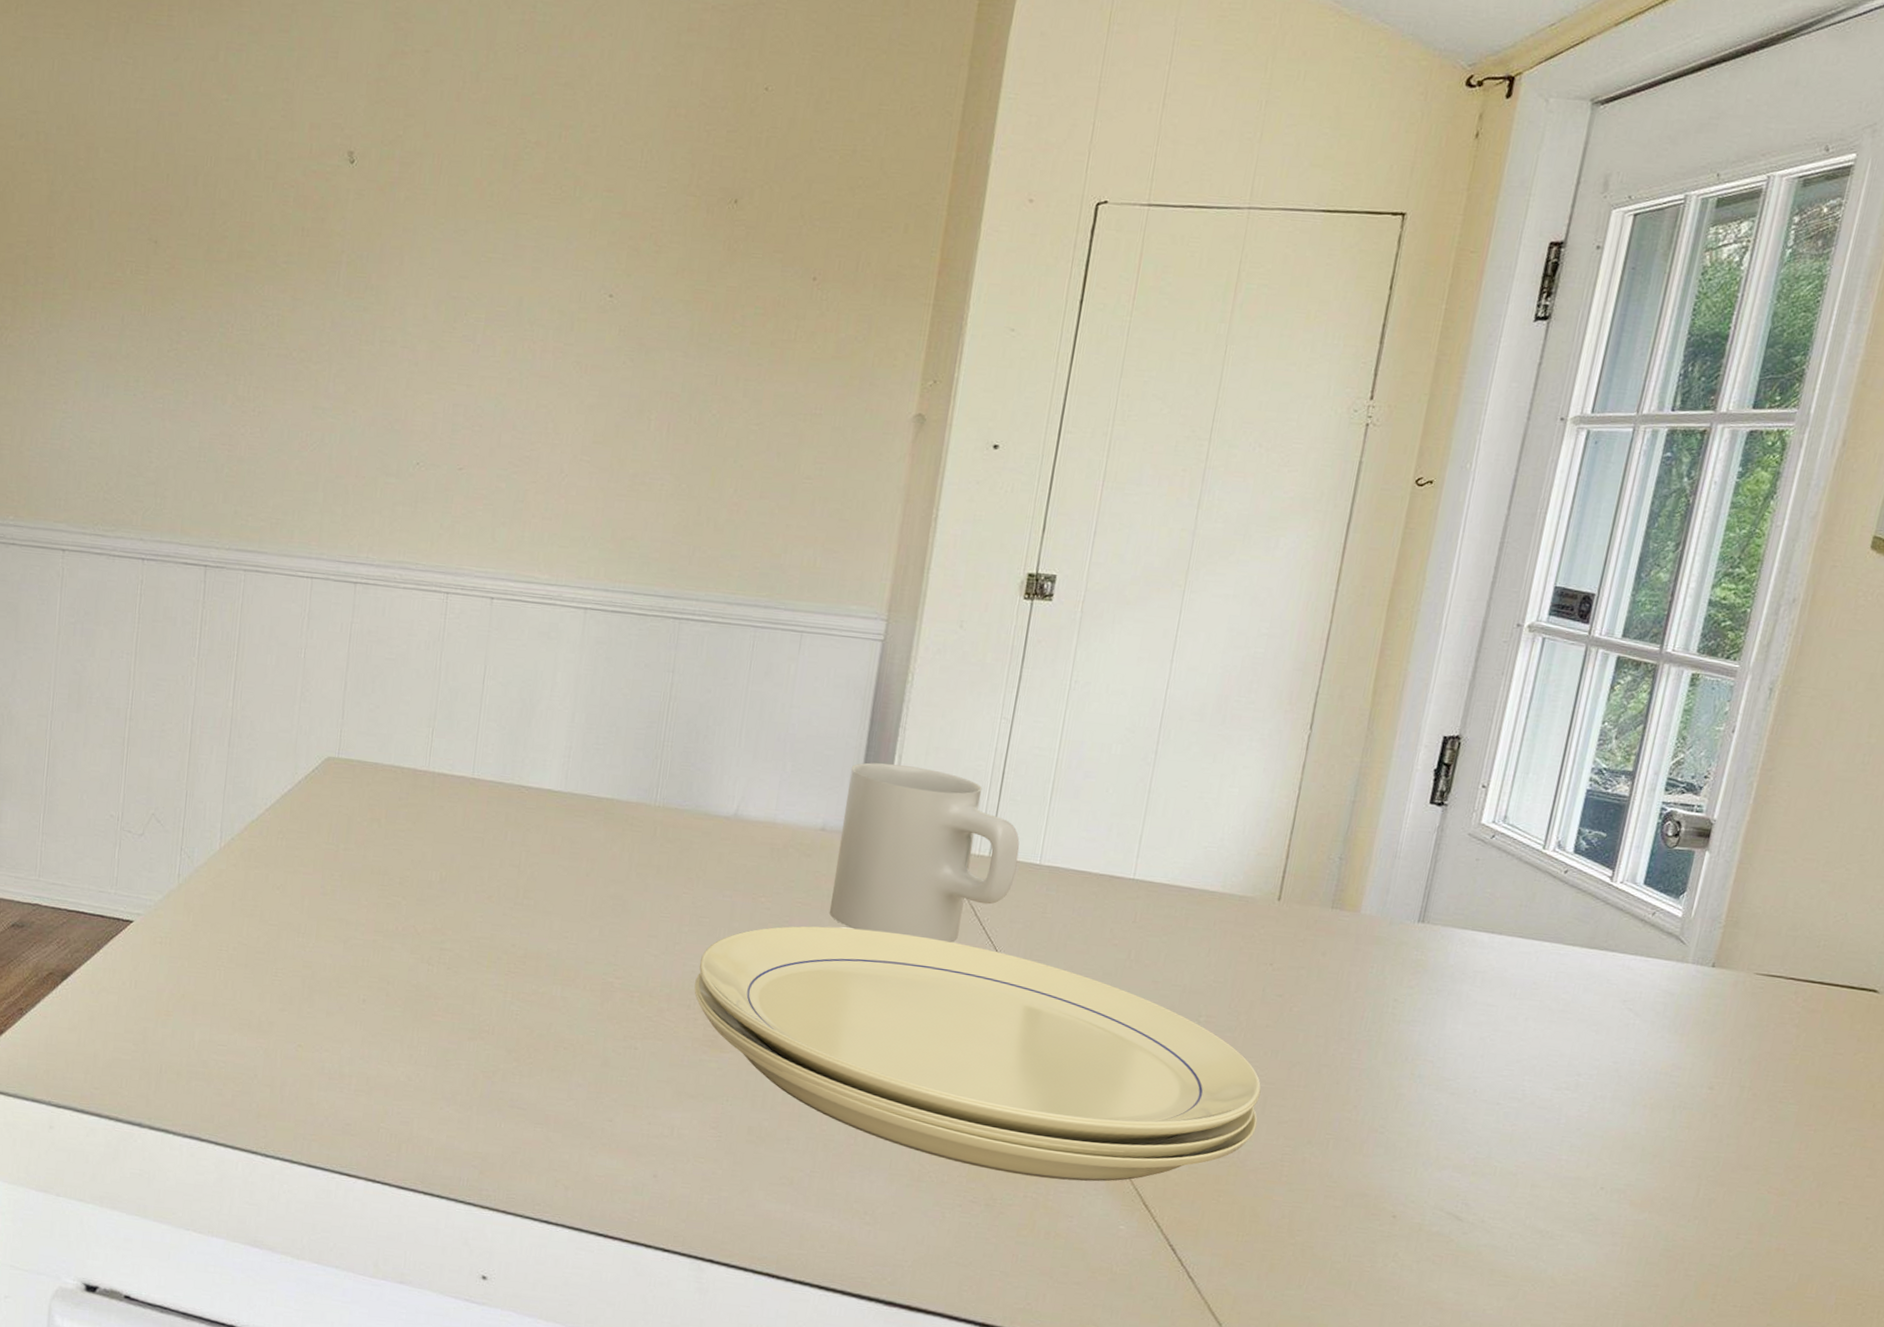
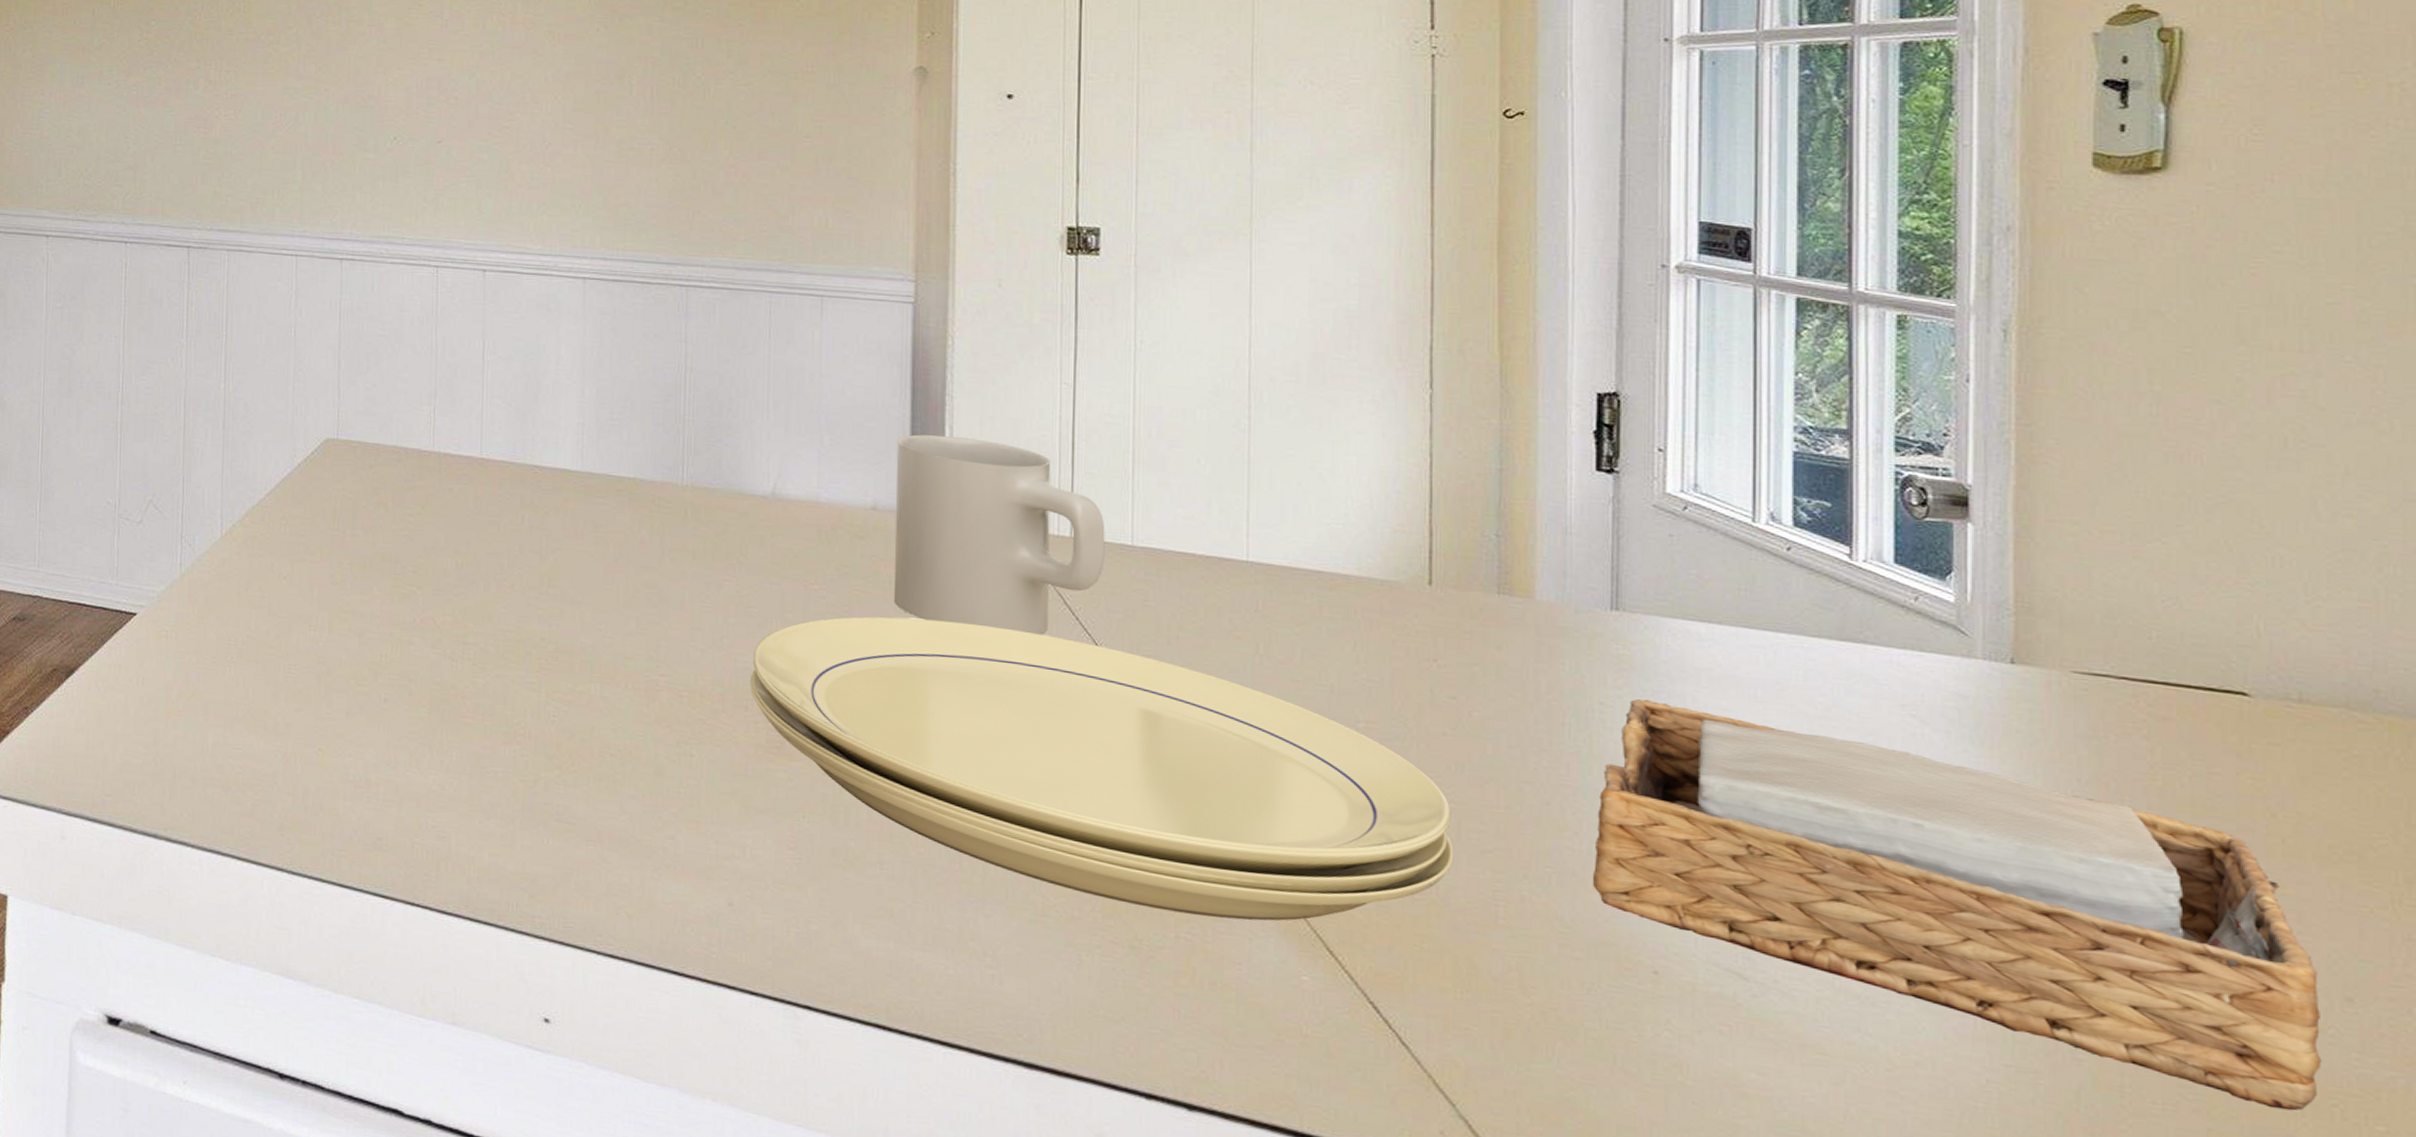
napkin holder: none [1360,996,1873,1309] -> present [1593,699,2322,1111]

